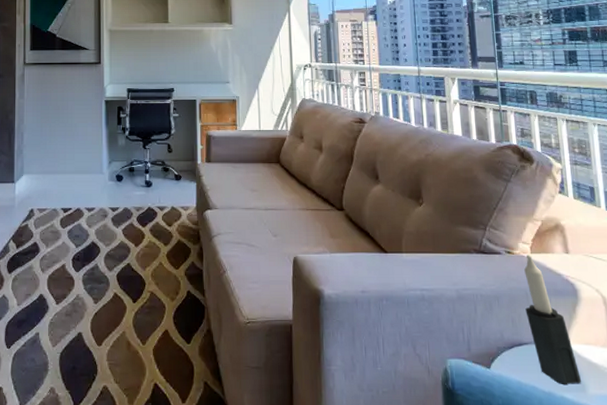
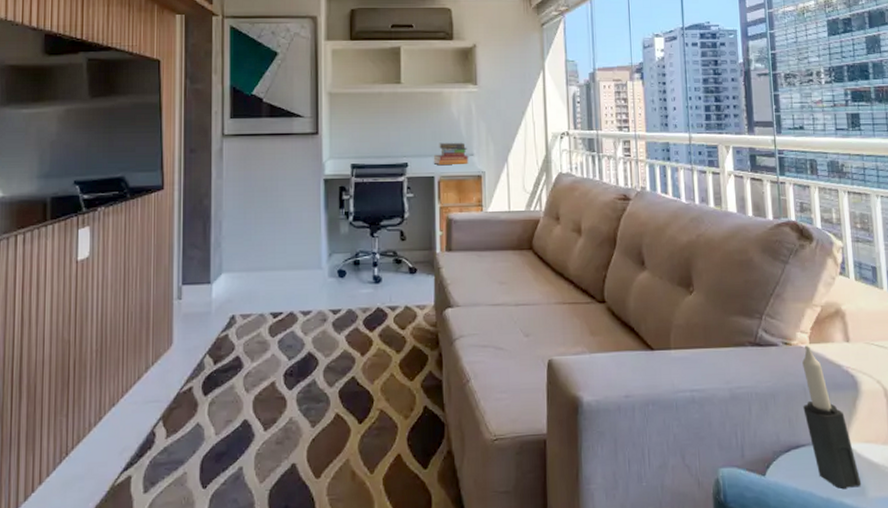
books: none [195,72,225,91] -> present [433,142,469,166]

